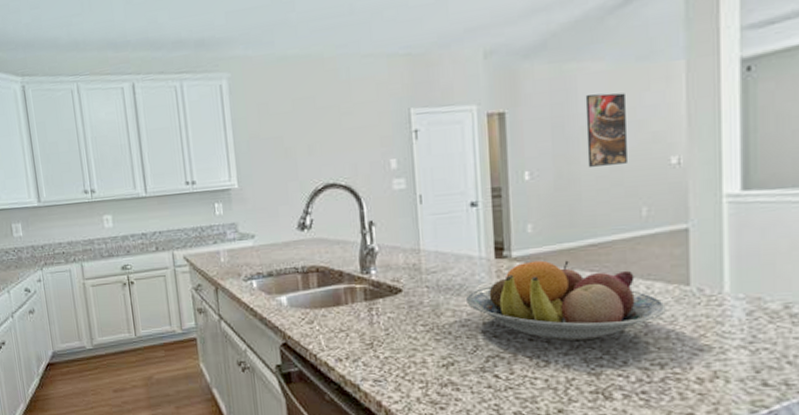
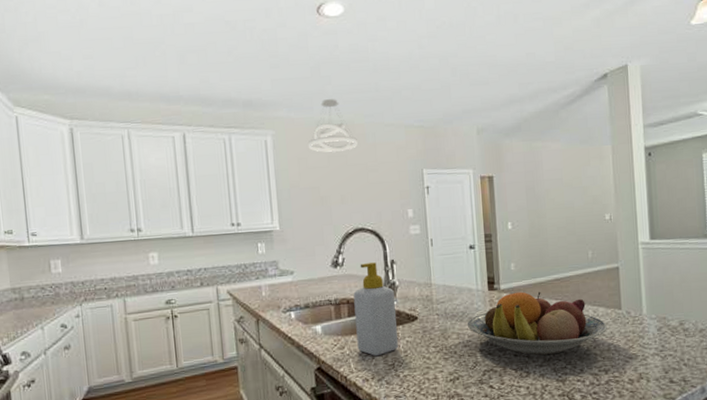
pendant light: none [269,28,328,95] -> present [309,99,358,152]
soap bottle: none [323,224,378,333] -> present [353,262,398,356]
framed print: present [585,93,627,167] -> none [548,165,577,220]

